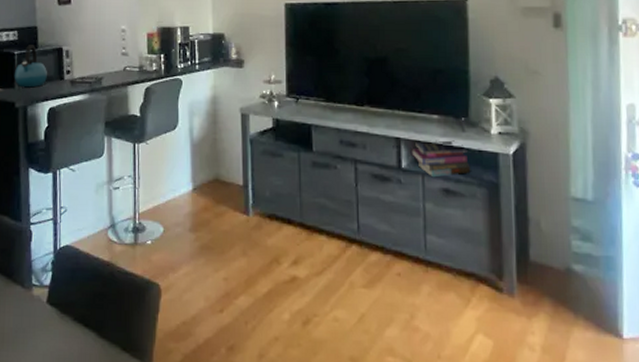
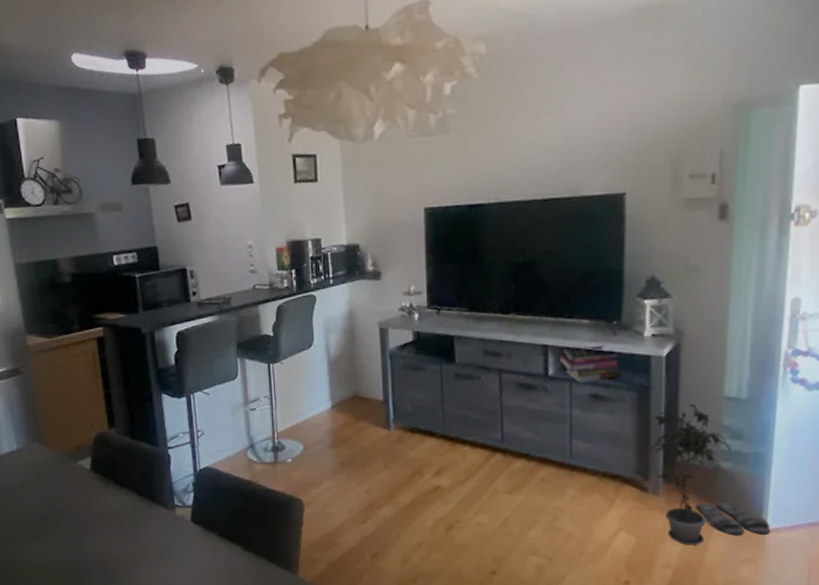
kettle: present [14,45,47,88] -> none [137,266,172,312]
potted plant: none [503,203,582,353] -> present [650,404,731,545]
slippers: none [552,306,628,344] -> present [696,503,771,536]

